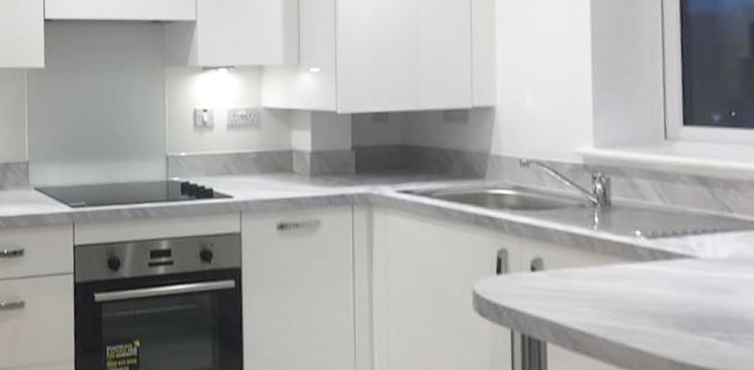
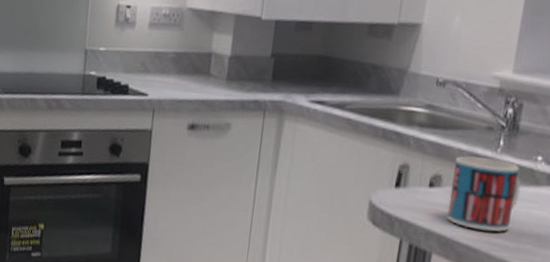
mug: none [553,235,625,315] -> present [447,155,521,233]

